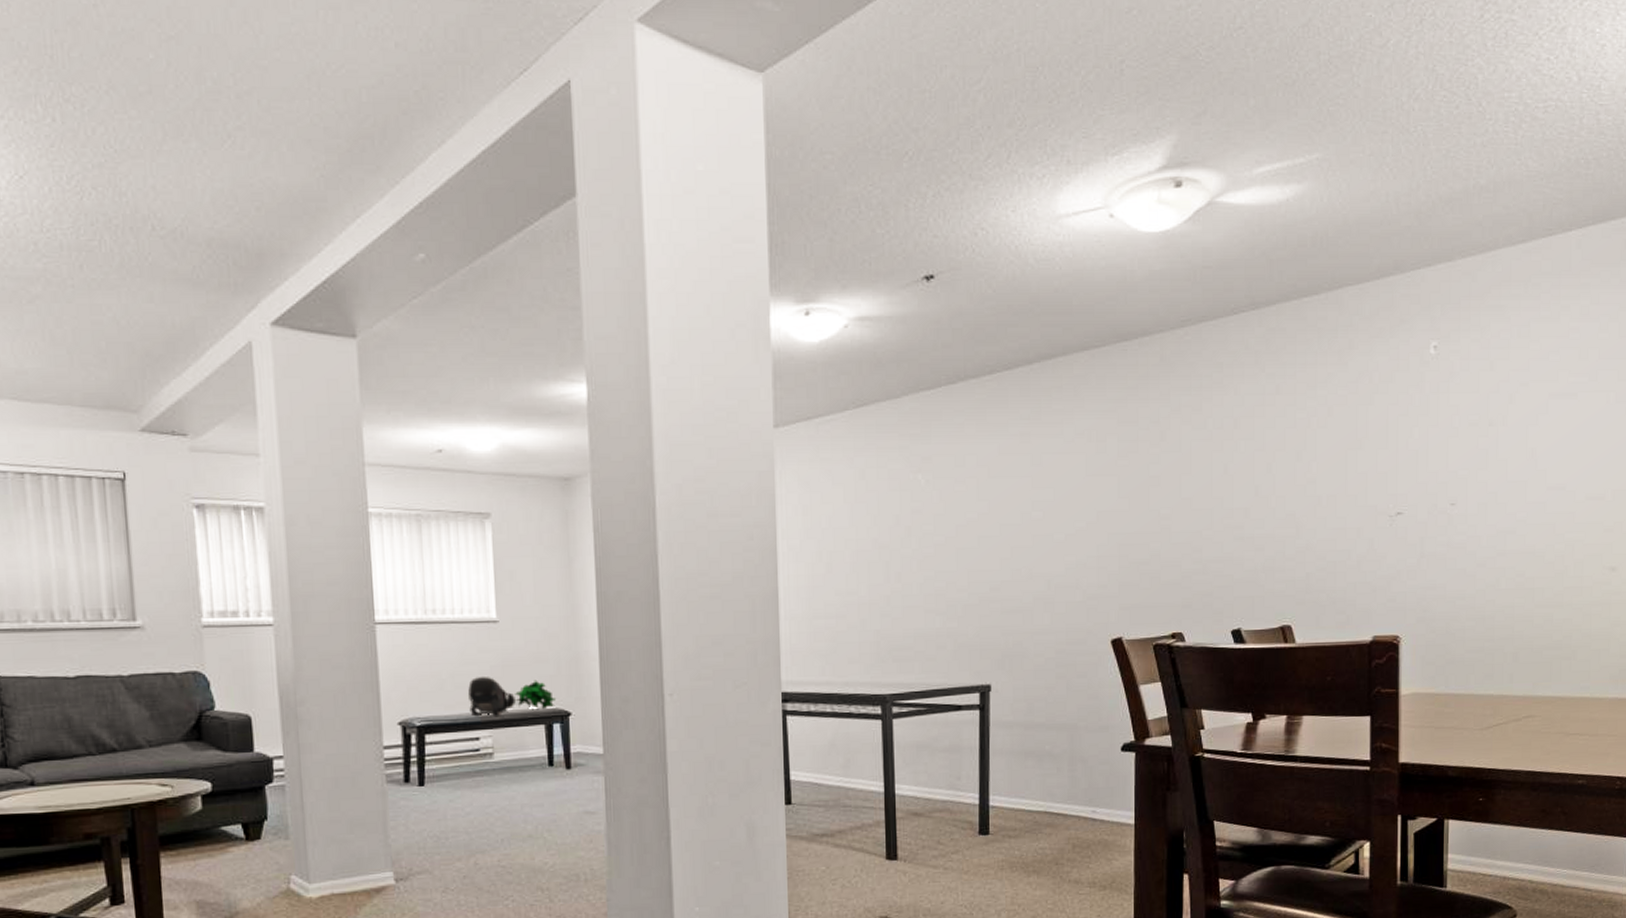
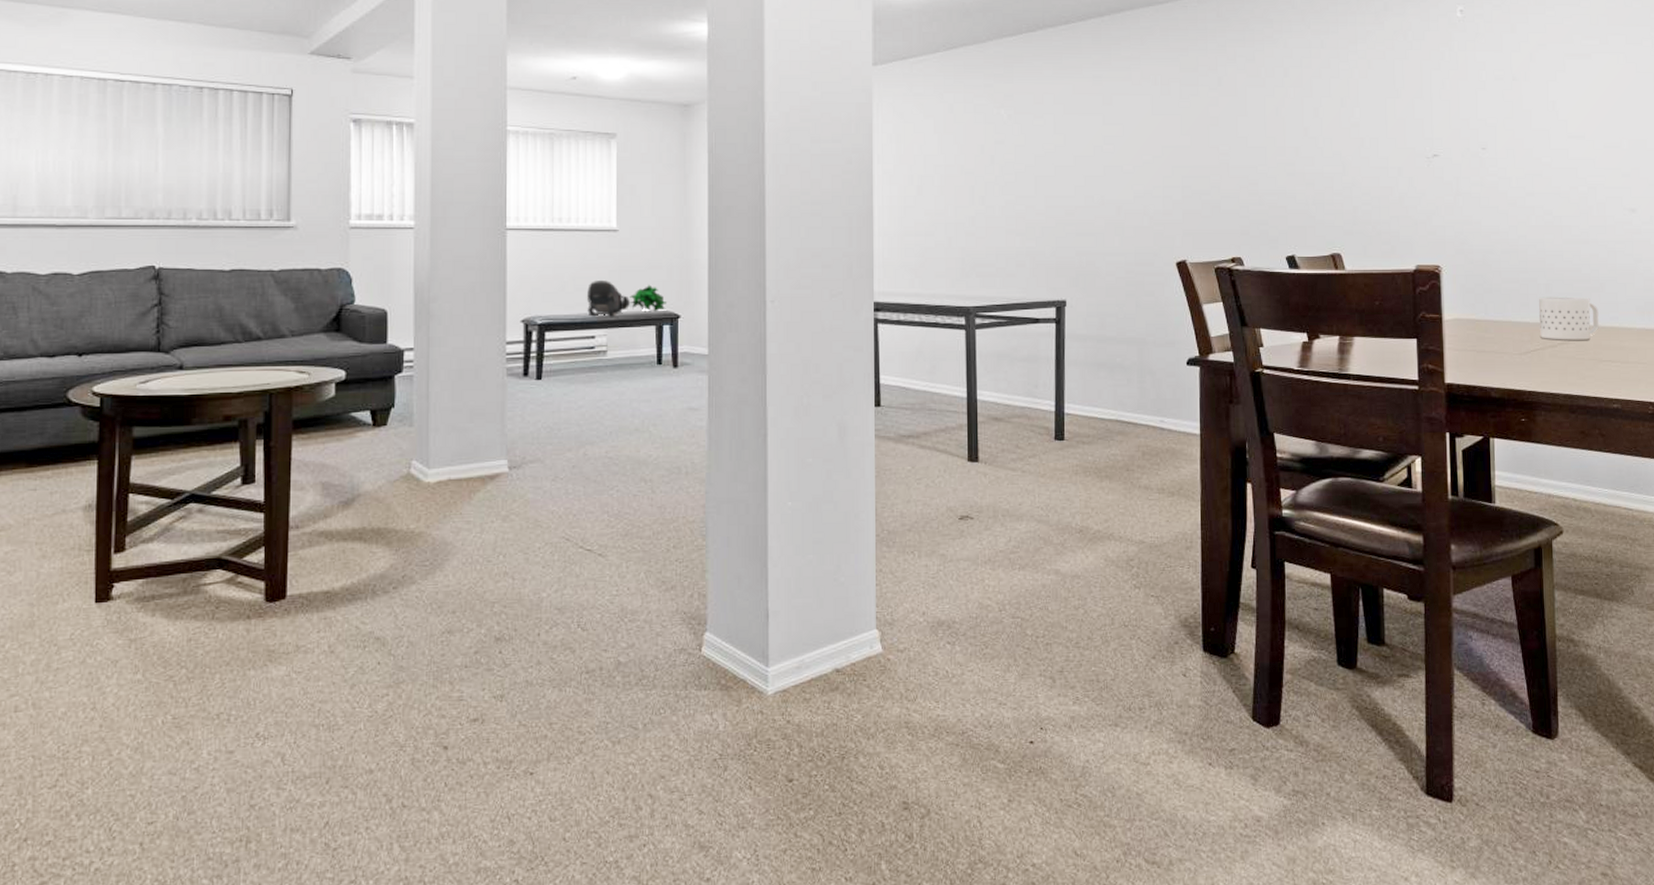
mug: none [1503,665,1569,715] -> present [1538,296,1599,342]

